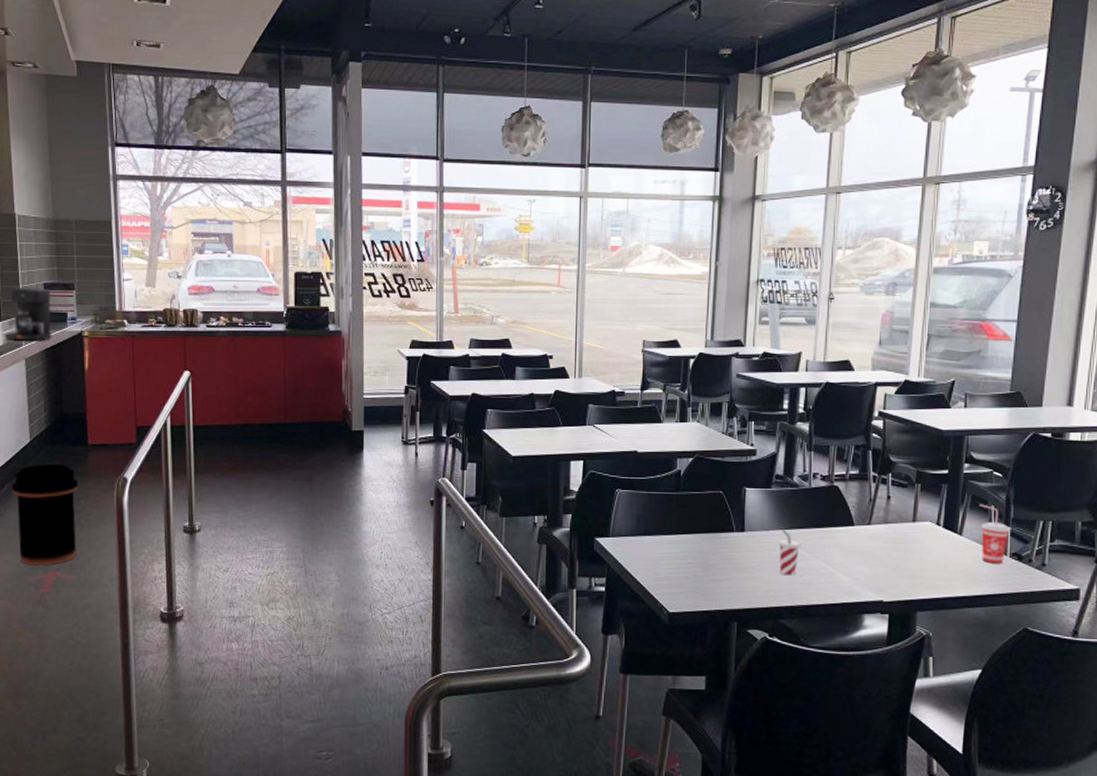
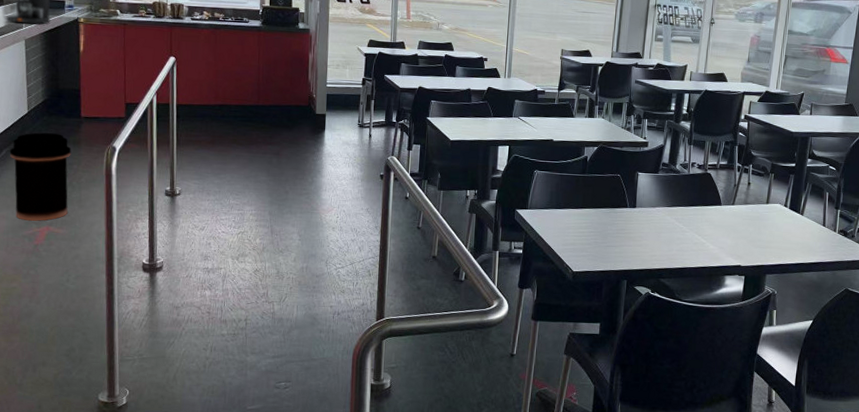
beverage cup: present [777,528,802,576] -> none [661,206,680,244]
beverage cup: present [979,504,1012,564] -> none [817,191,840,239]

